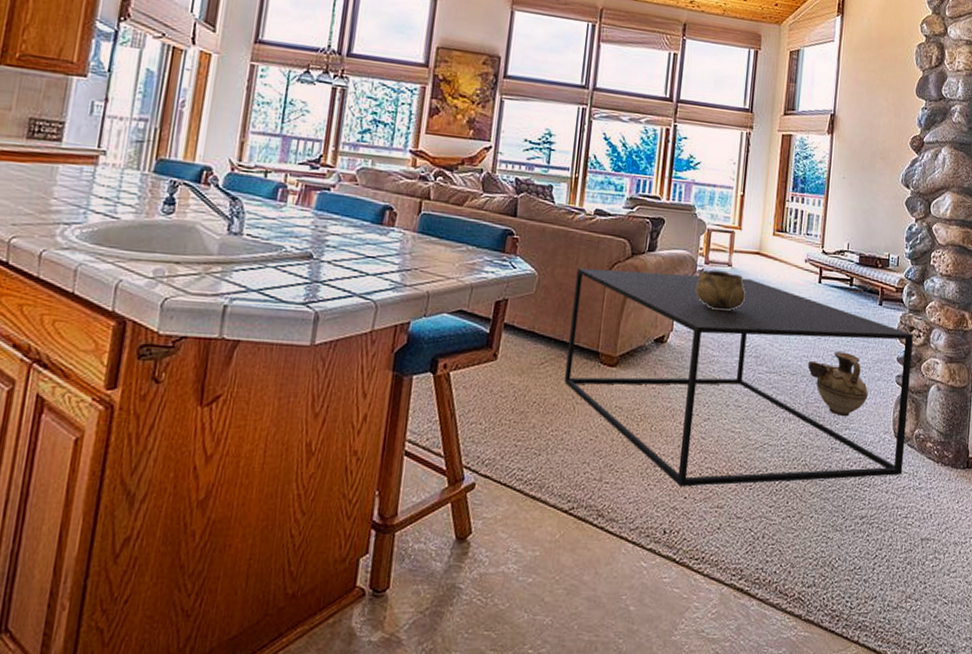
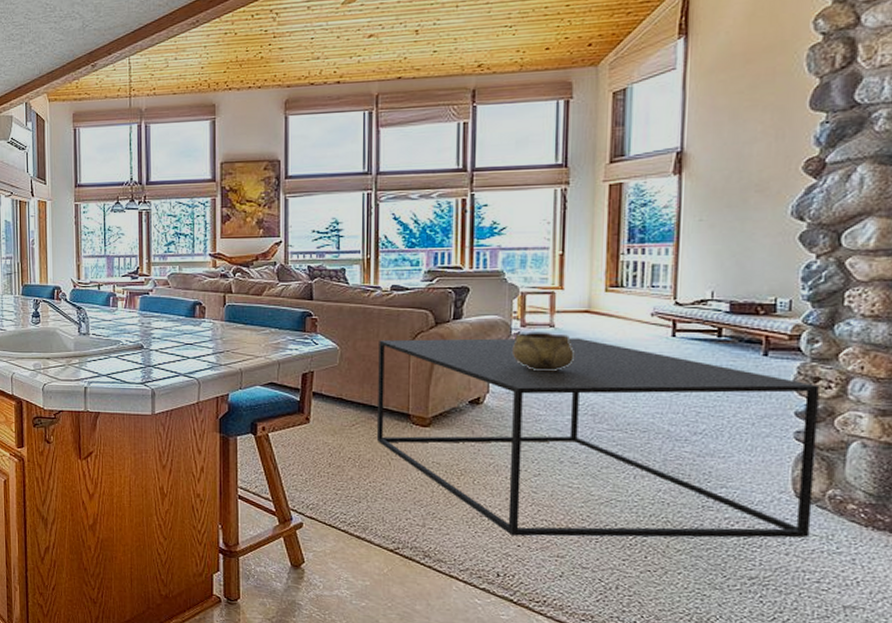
ceramic jug: present [807,352,868,417] -> none [662,407,752,475]

